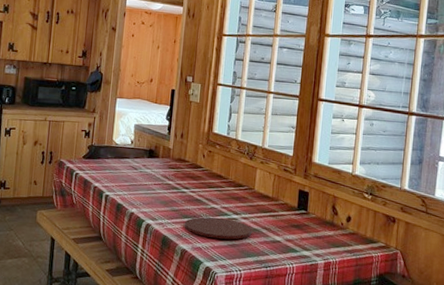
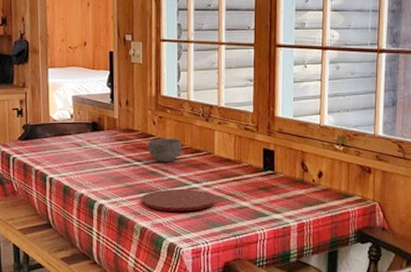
bowl: none [196,170,227,193] -> present [148,138,182,163]

